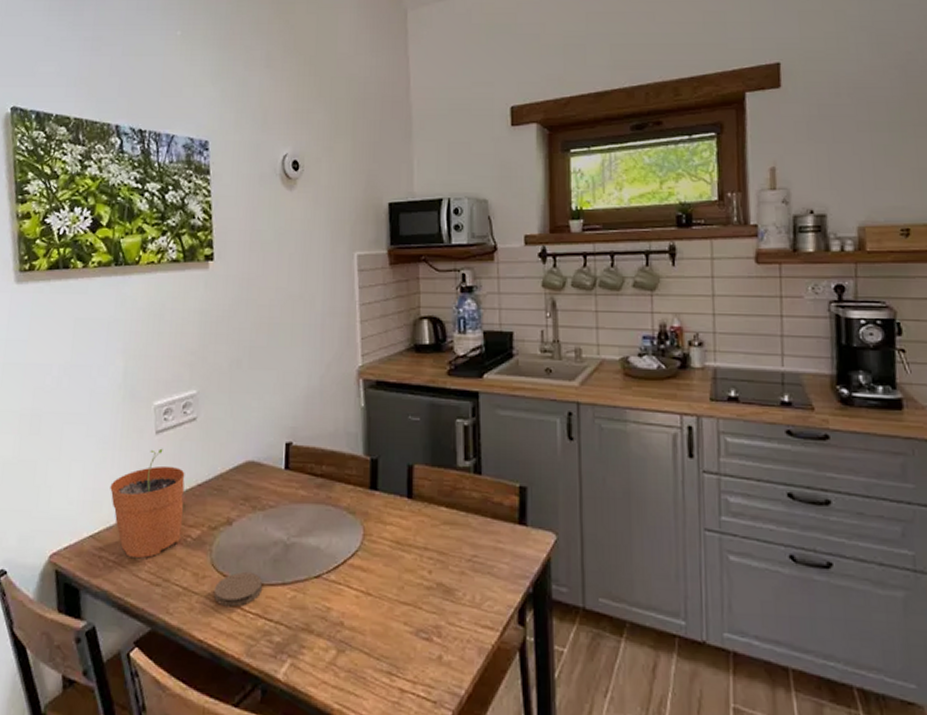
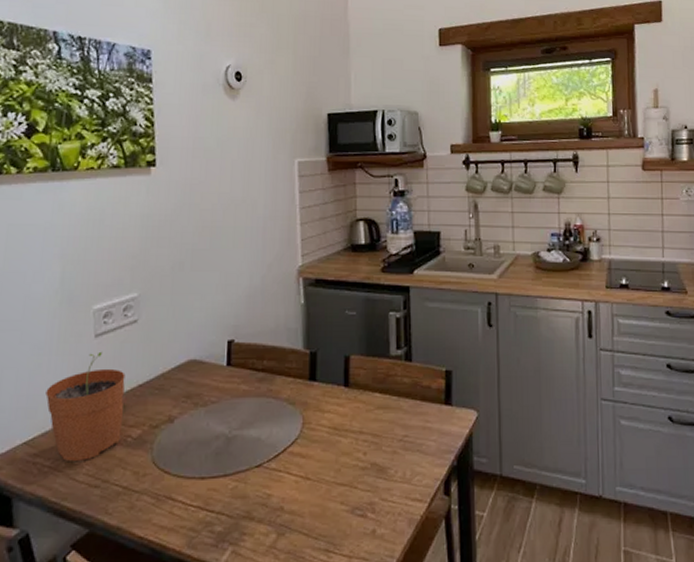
coaster: present [213,571,263,607] -> none [154,466,205,502]

